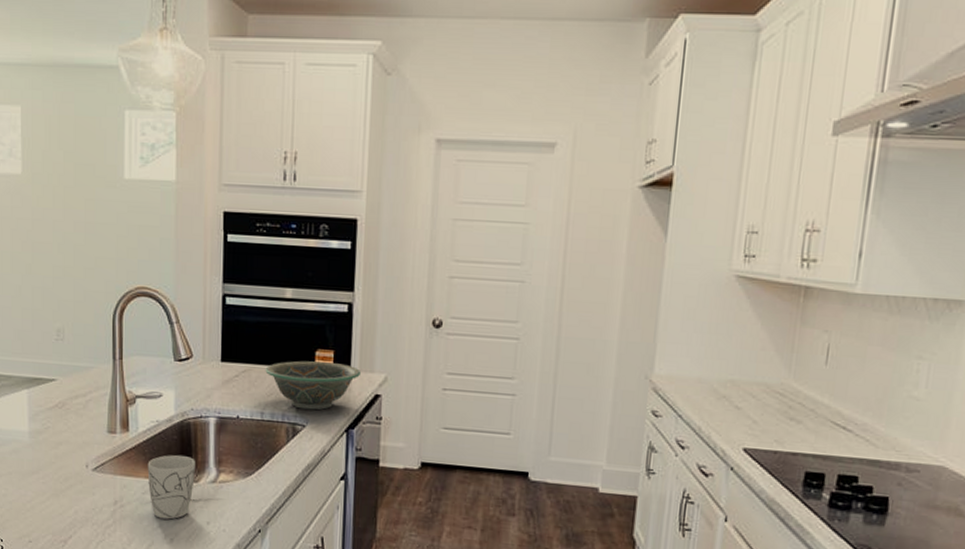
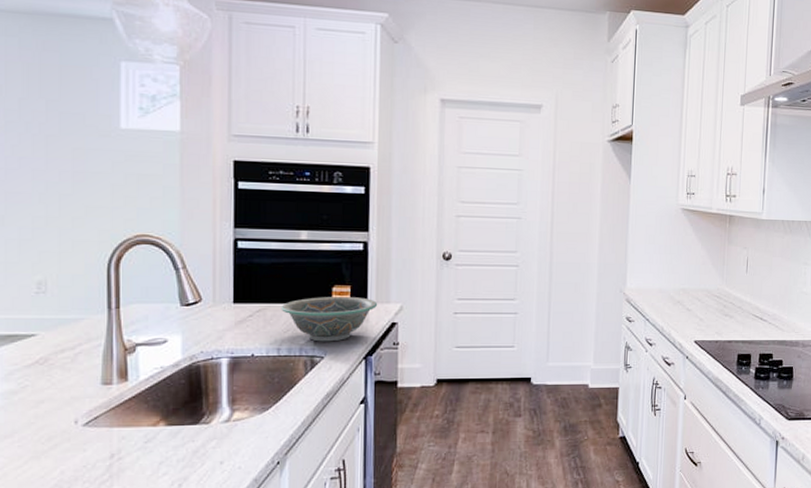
mug: present [147,454,195,520] -> none [150,398,206,466]

